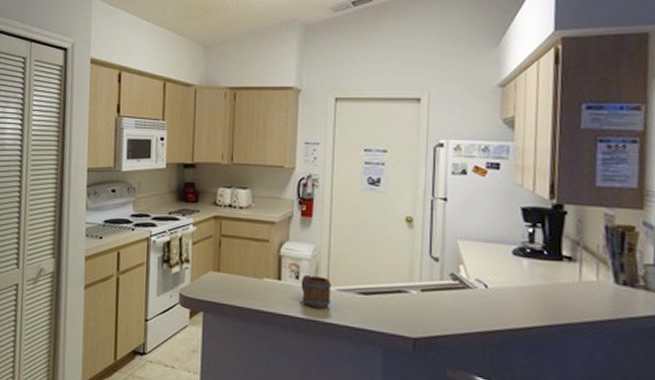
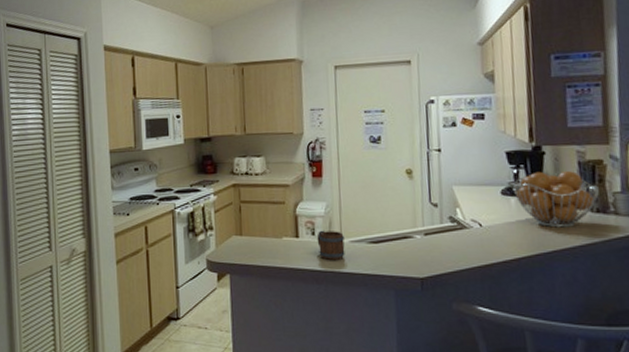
fruit basket: none [527,232,627,299] -> present [513,171,599,228]

